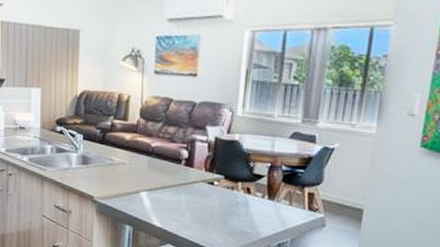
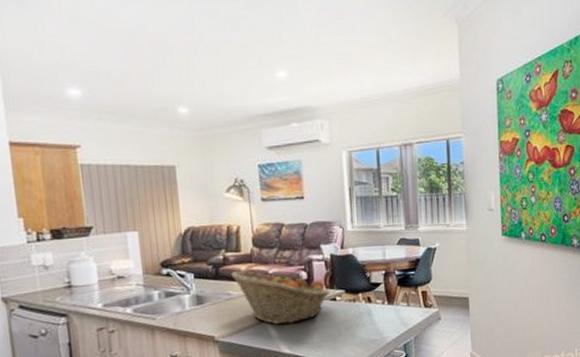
fruit basket: none [116,138,208,199] -> present [231,270,329,325]

